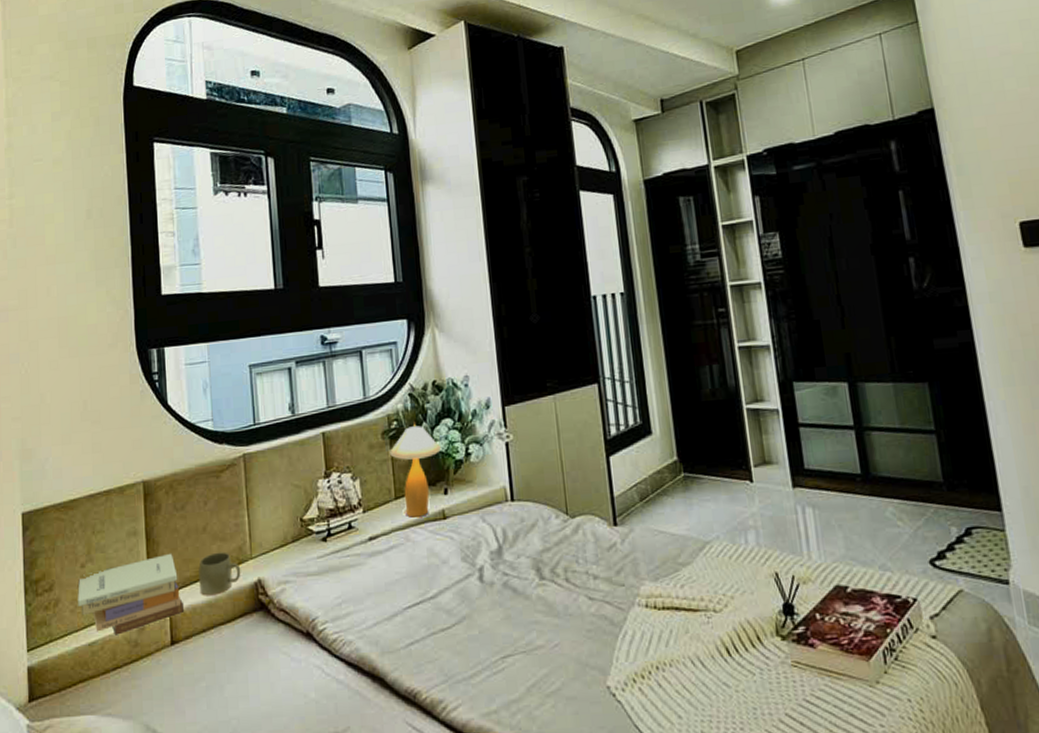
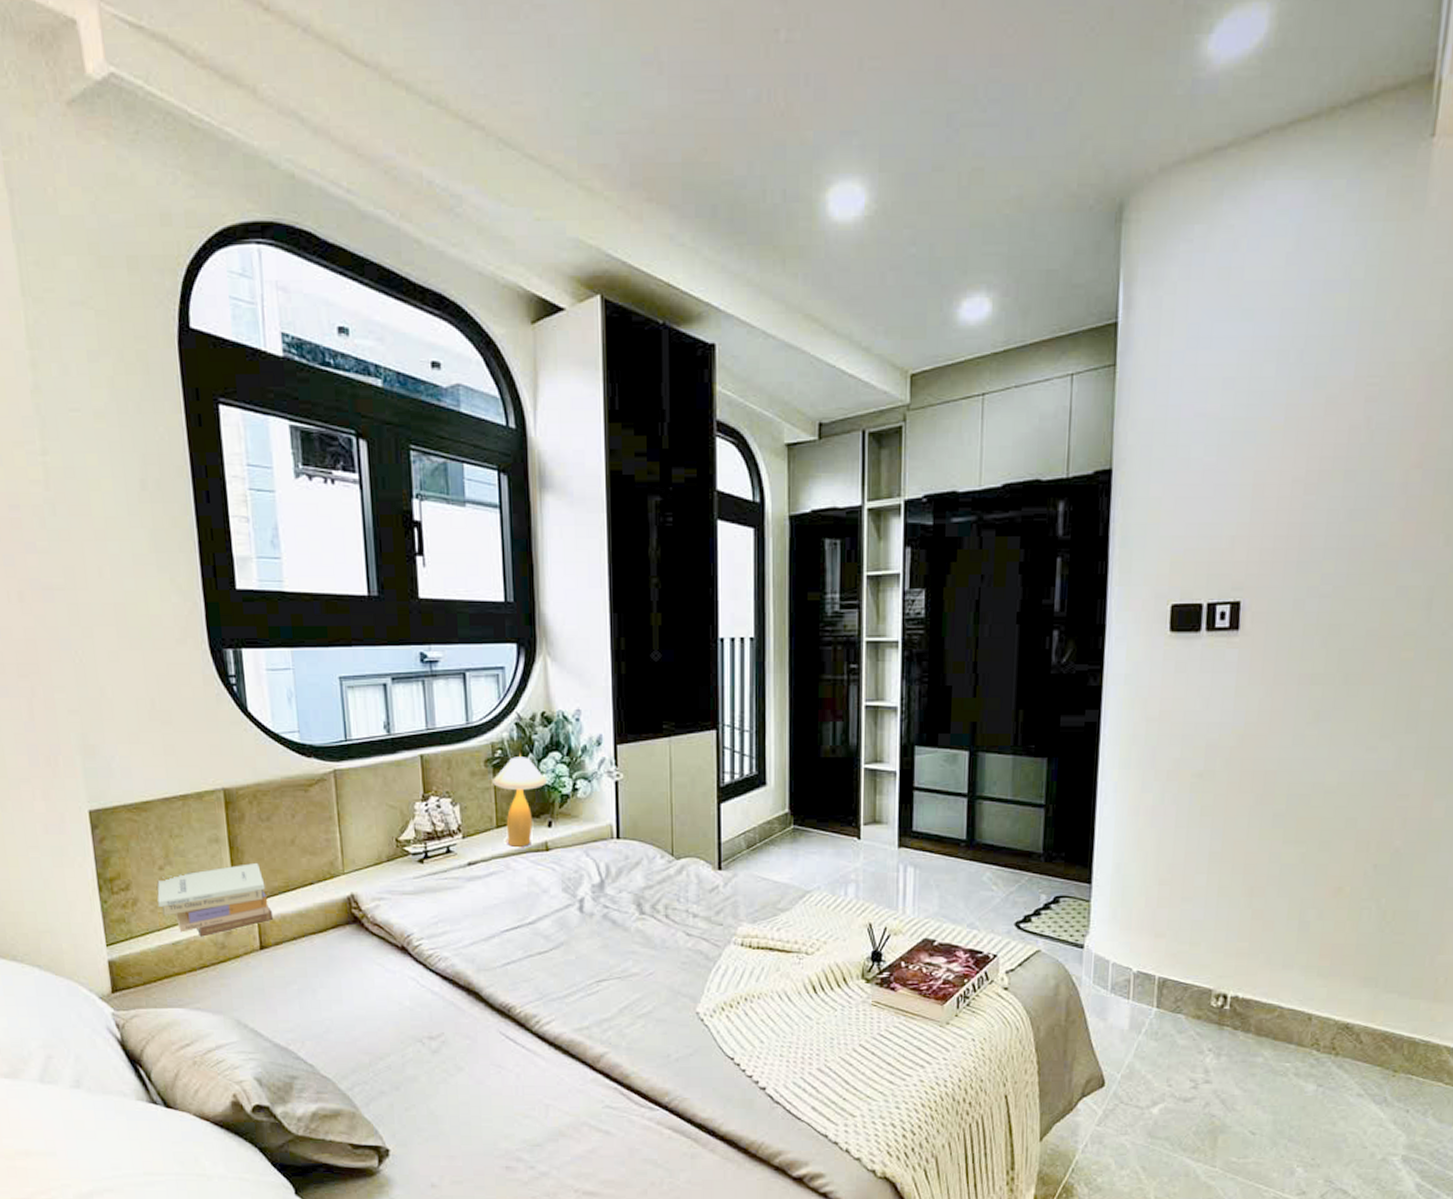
mug: present [198,552,241,596] -> none [287,865,333,906]

